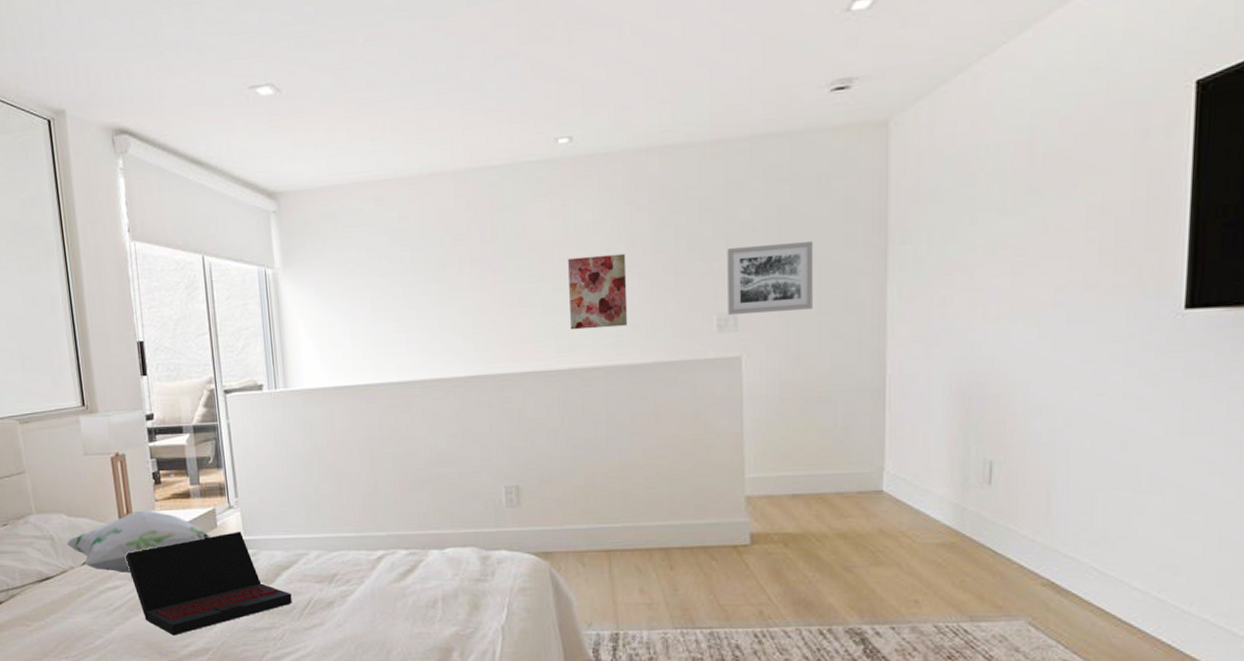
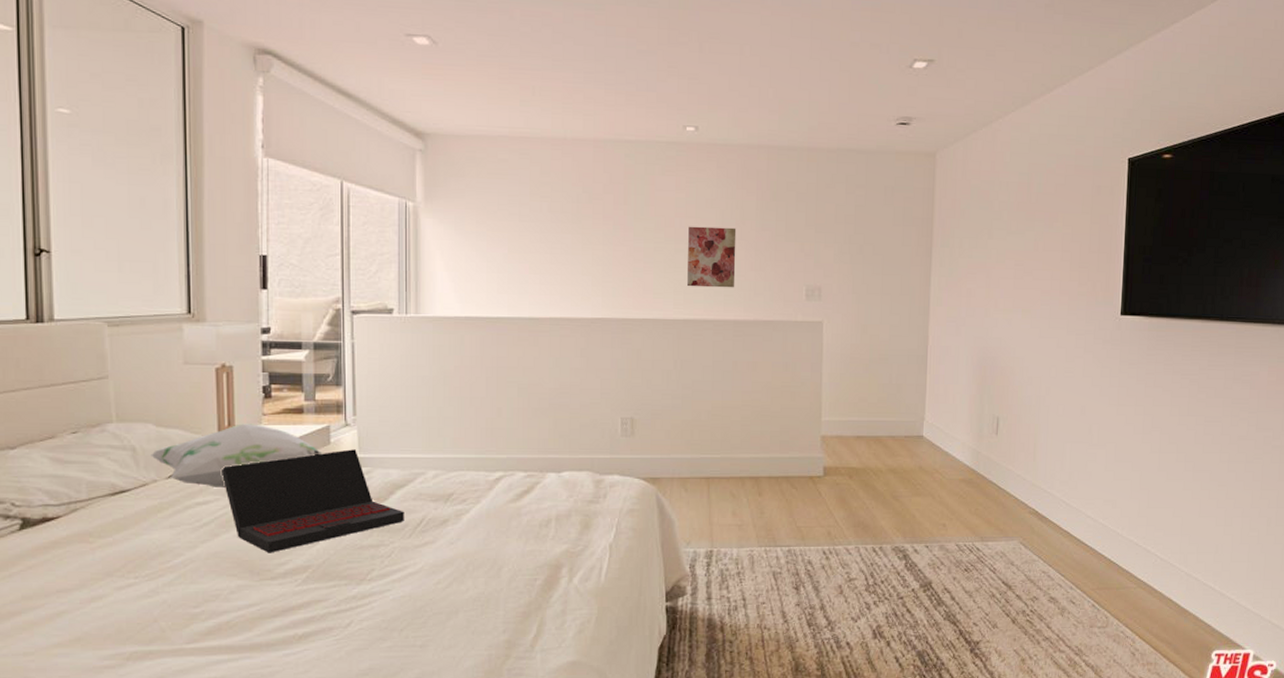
wall art: present [727,242,814,315] -> none [814,234,880,290]

